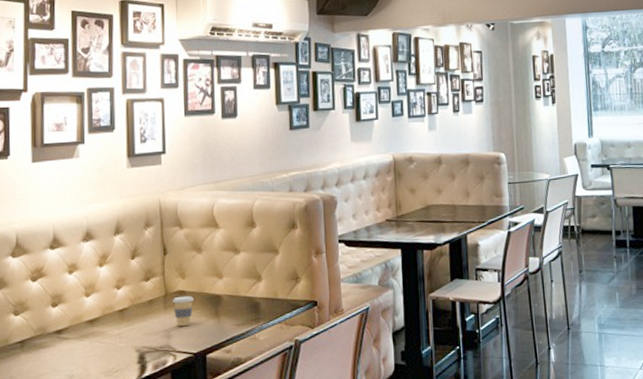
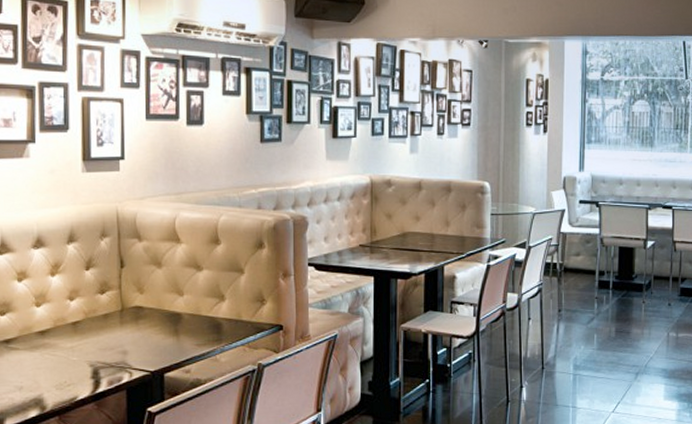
coffee cup: present [172,295,194,326] -> none [129,311,152,343]

